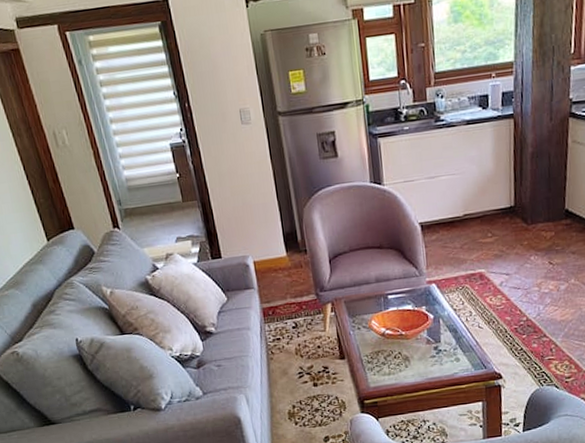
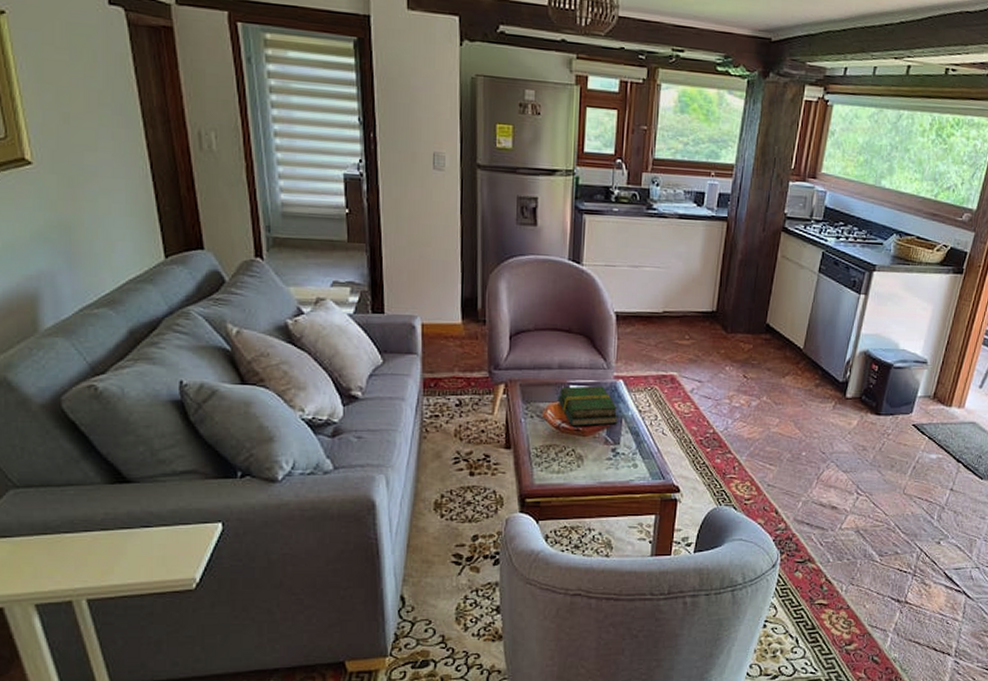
book: none [379,292,436,332] -> present [558,386,618,427]

